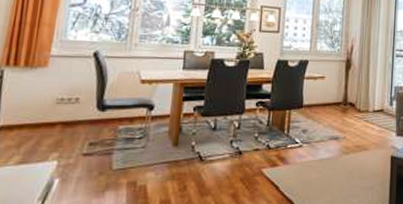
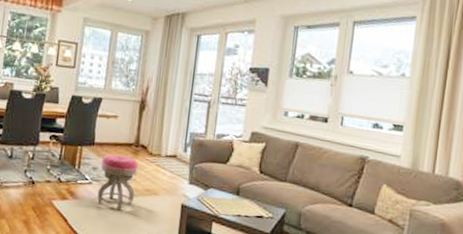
stool: none [308,115,348,170] -> present [97,154,139,211]

